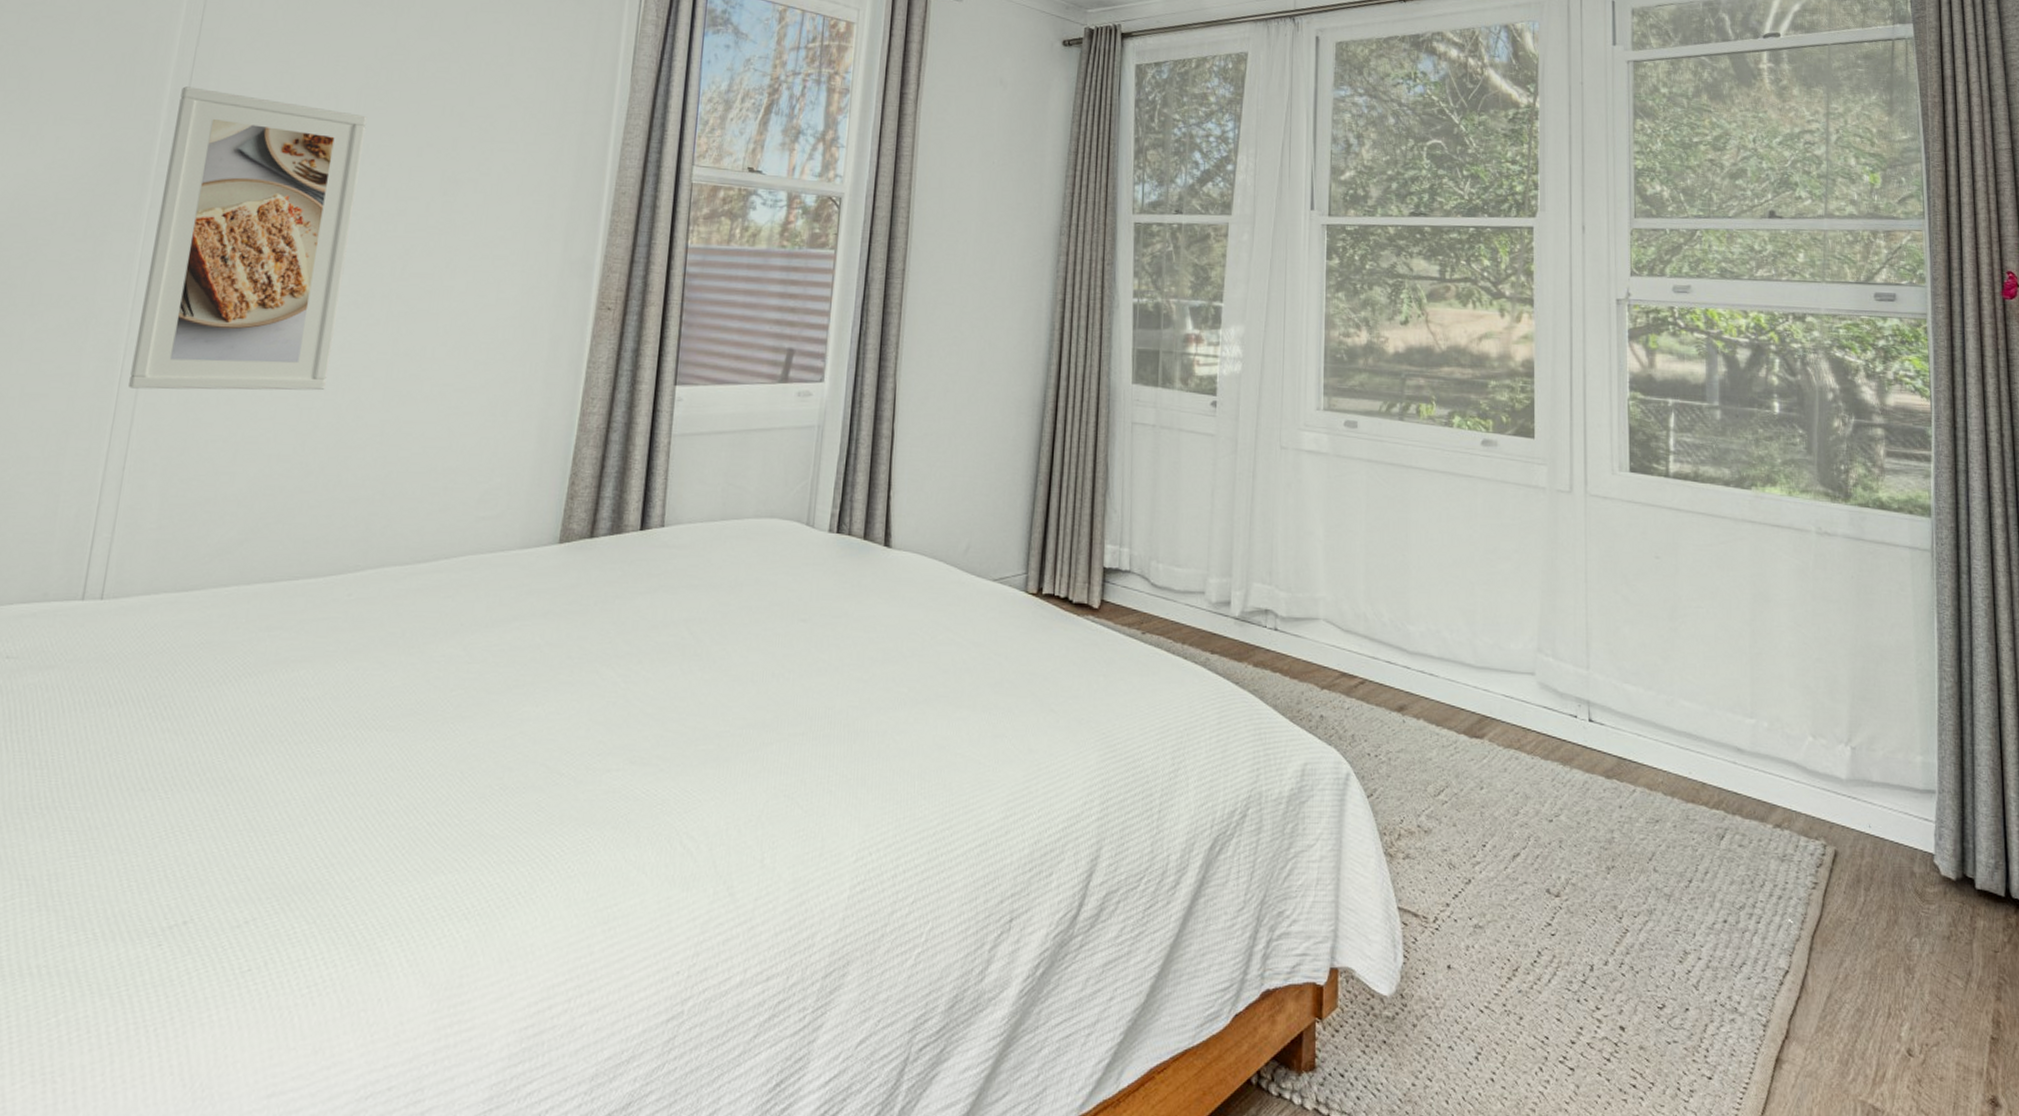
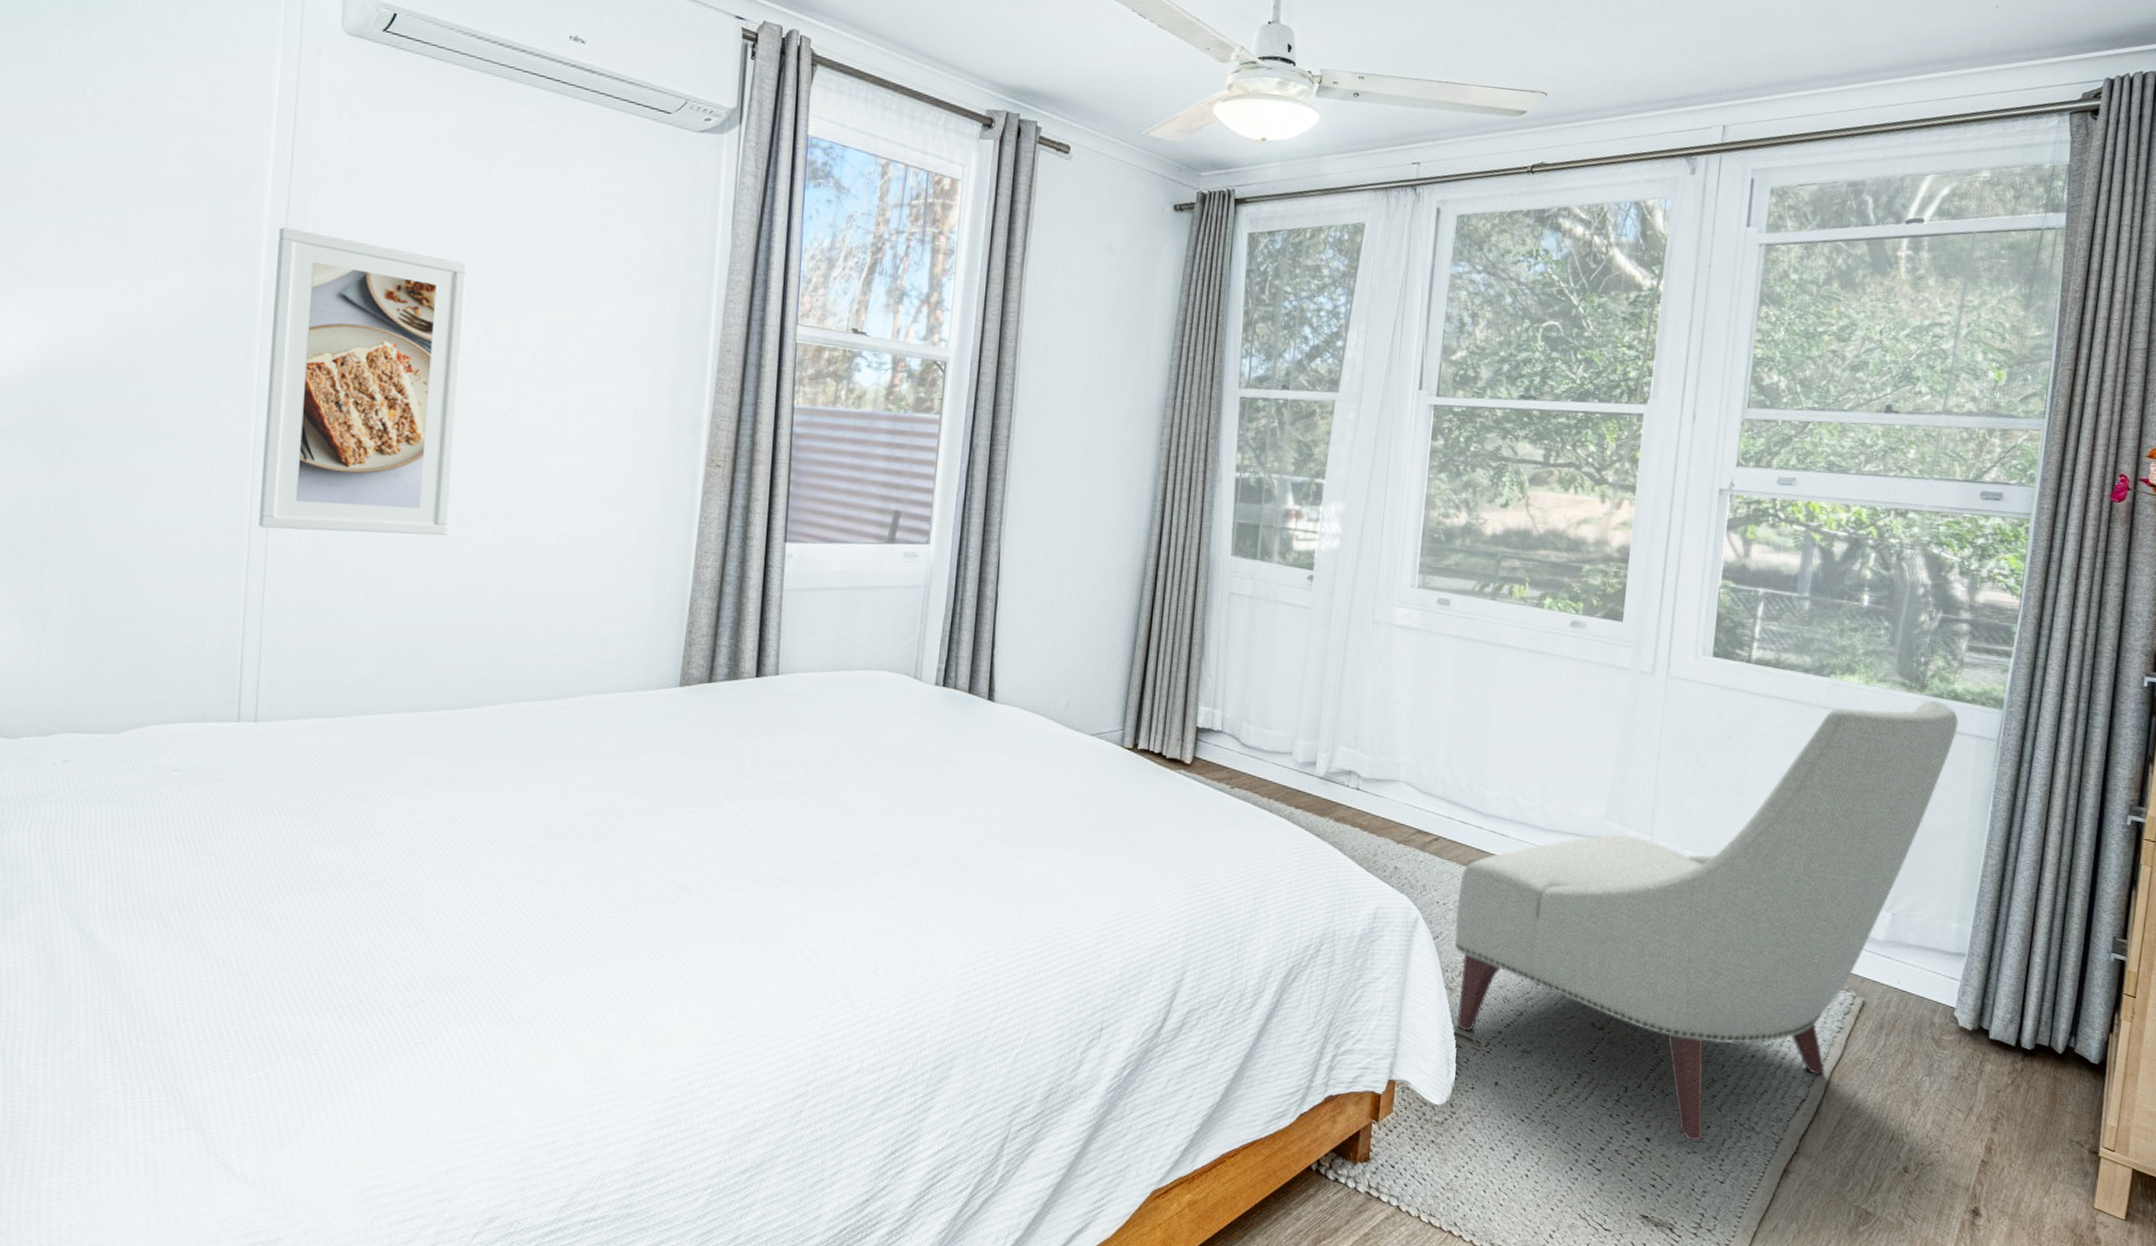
chair: none [1389,510,1889,1028] -> present [1454,700,1959,1141]

